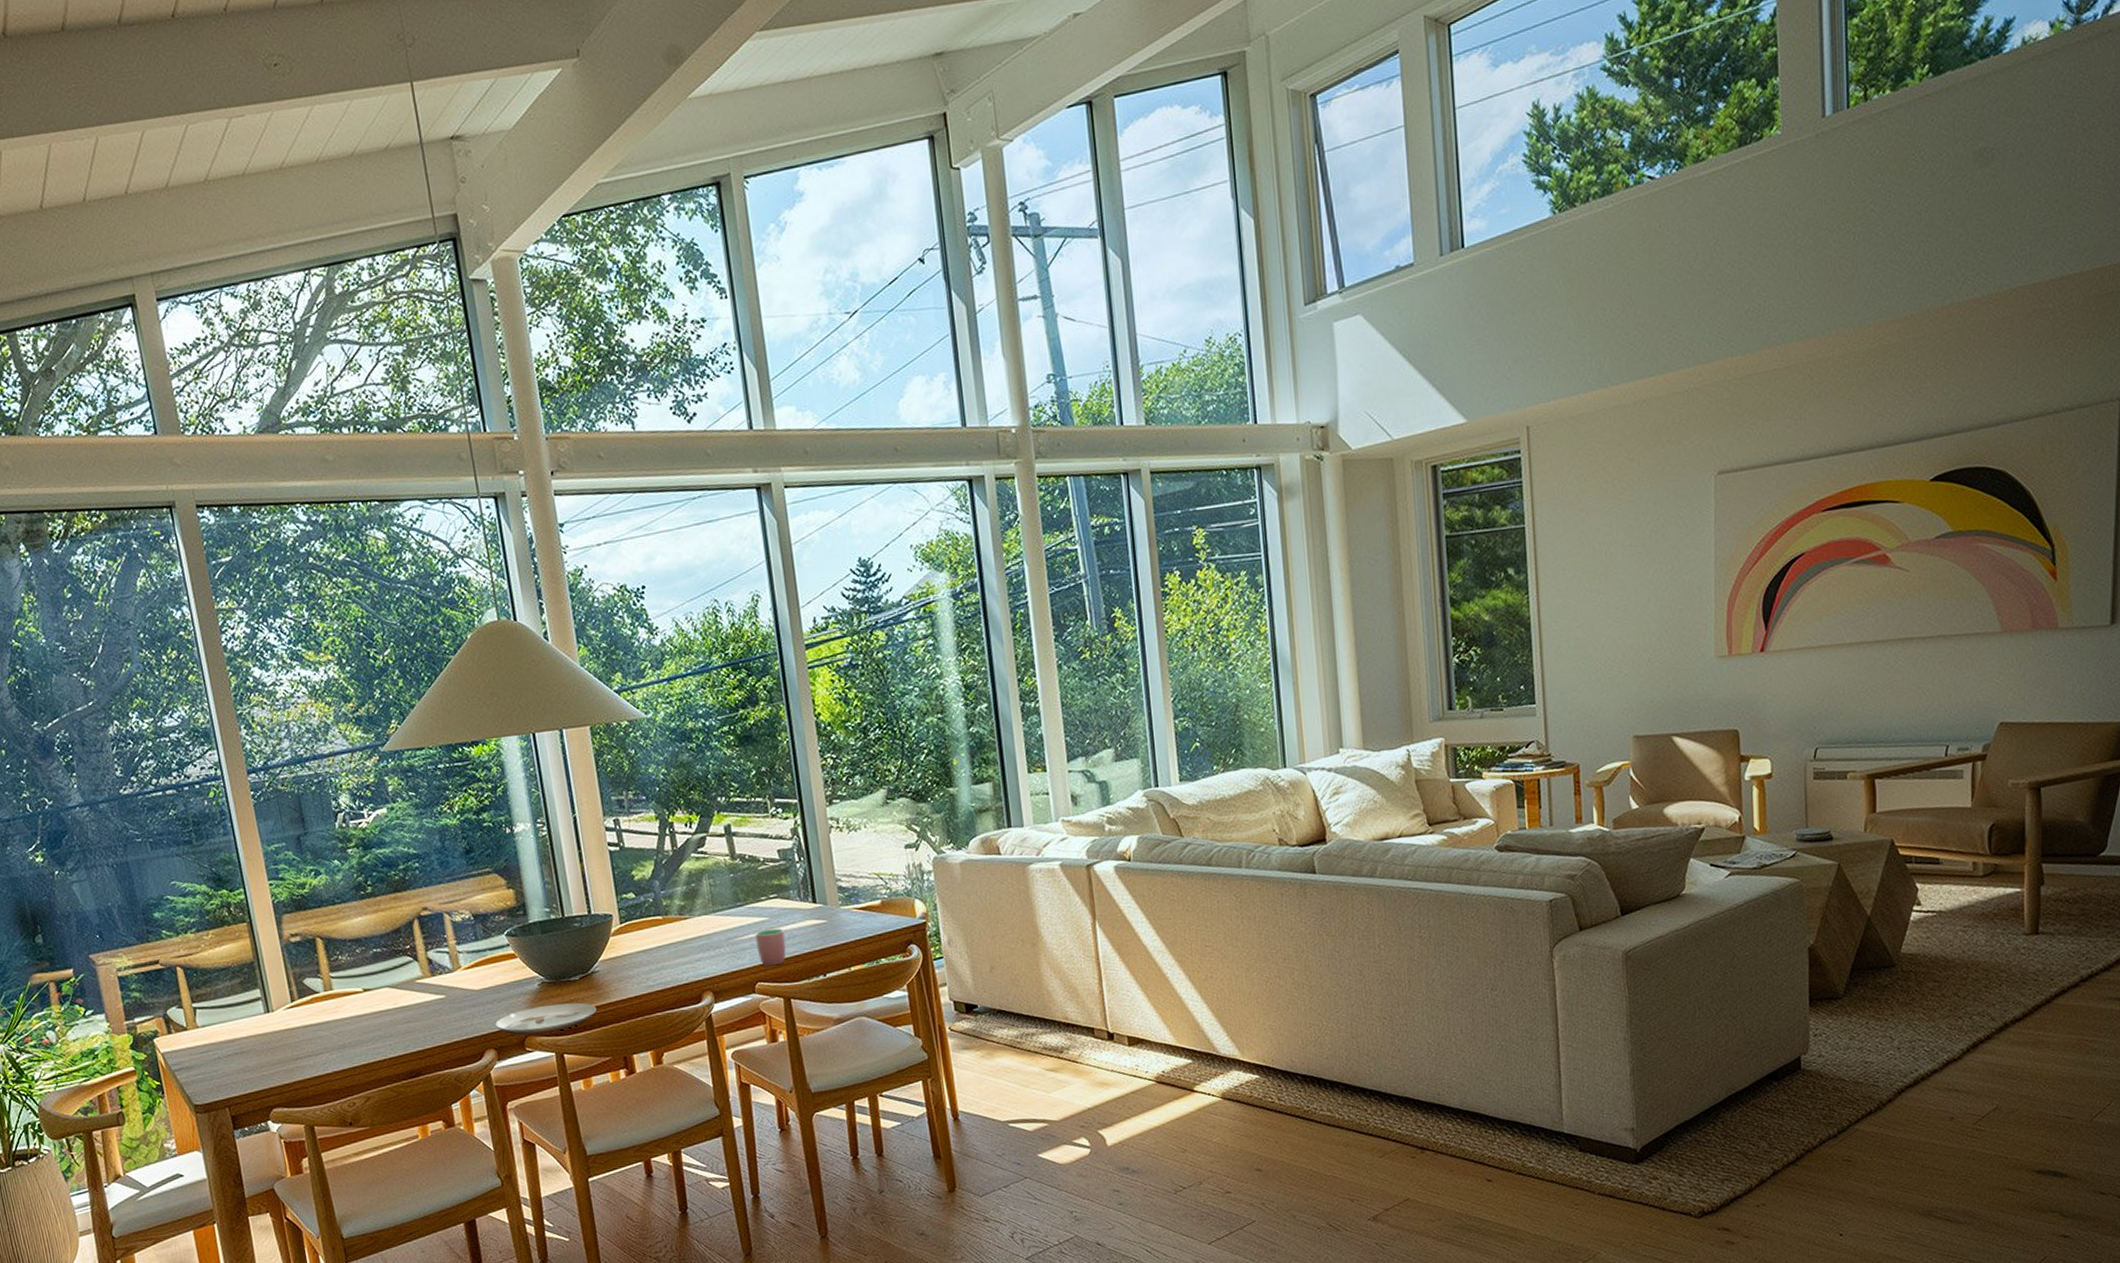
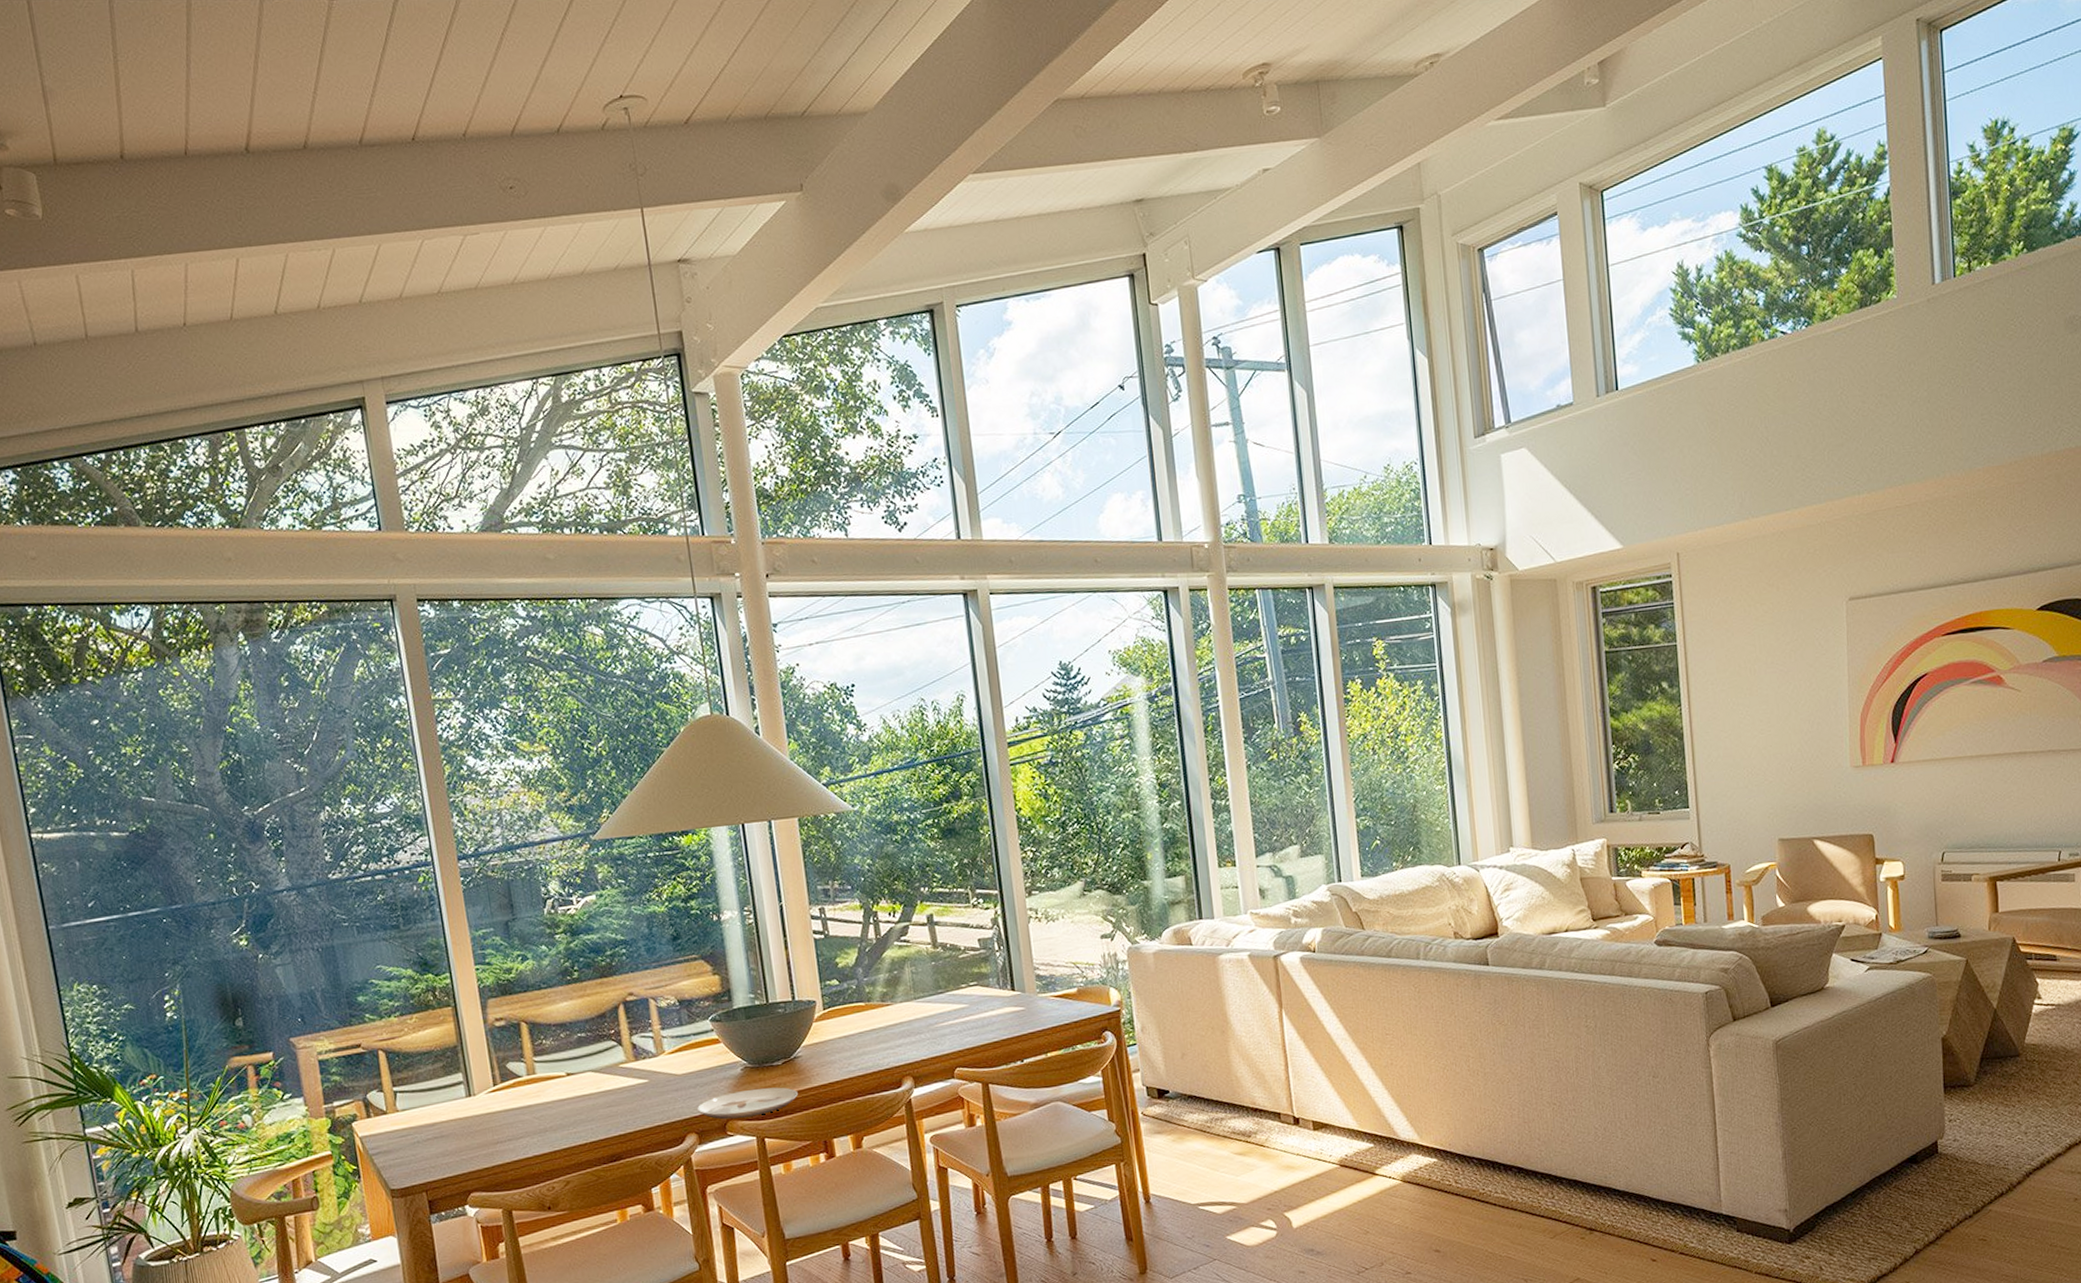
cup: present [755,928,786,967] -> none [954,1015,985,1052]

